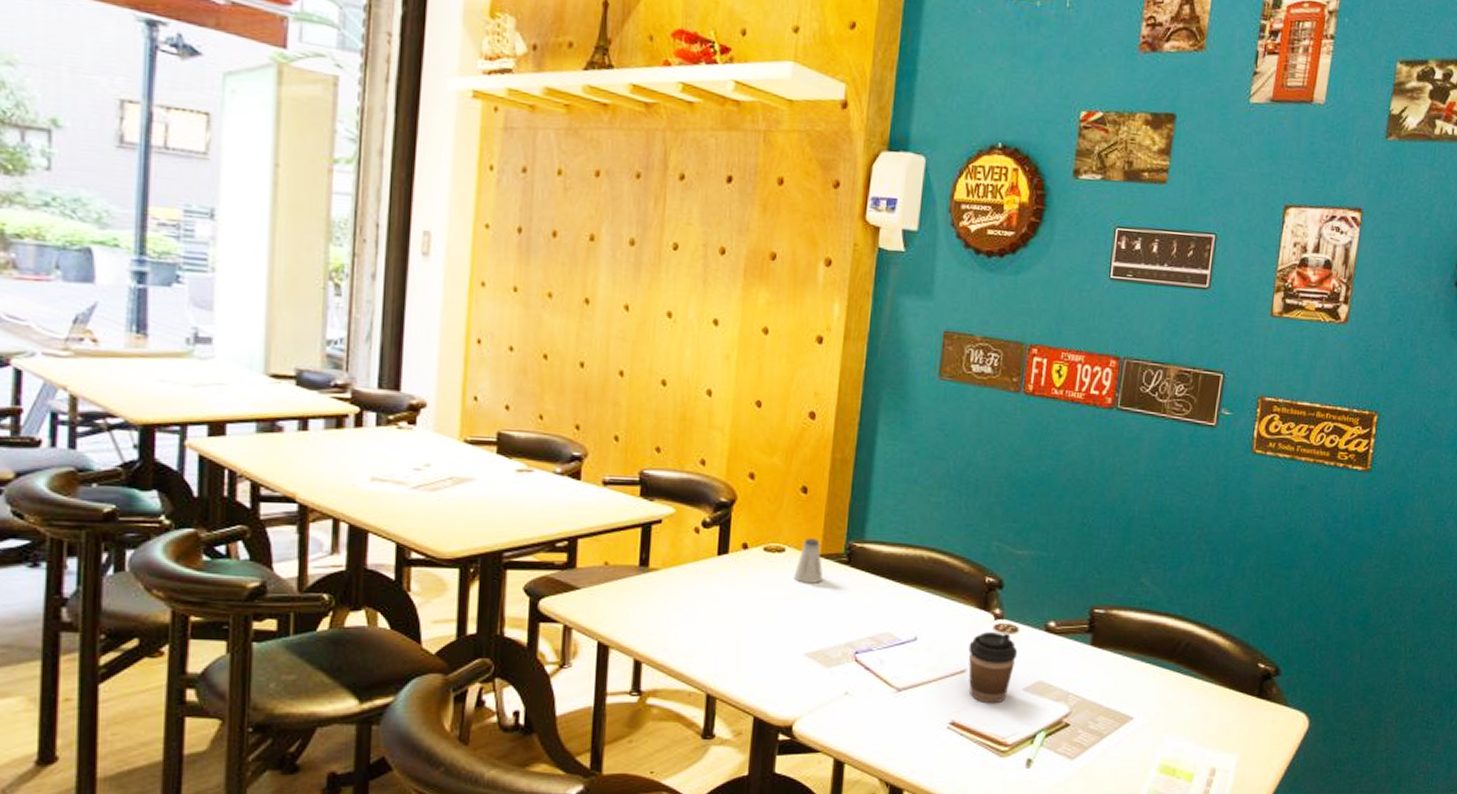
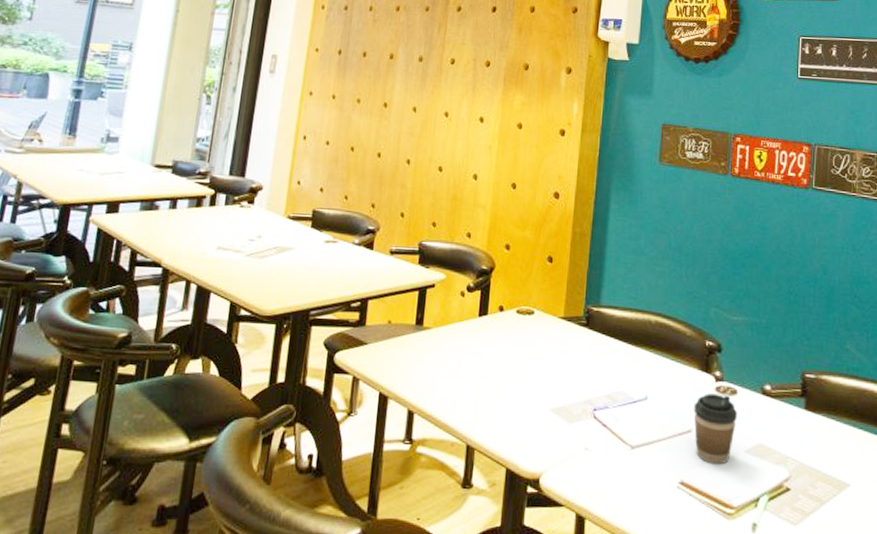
saltshaker: present [793,538,823,583] -> none [541,303,566,344]

